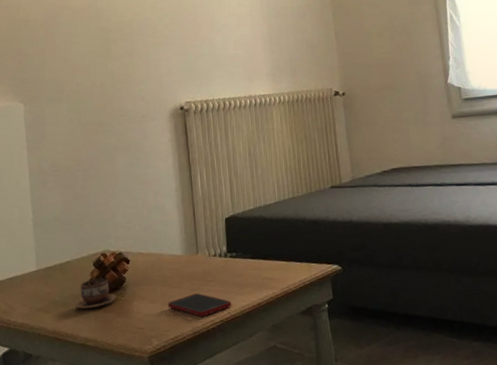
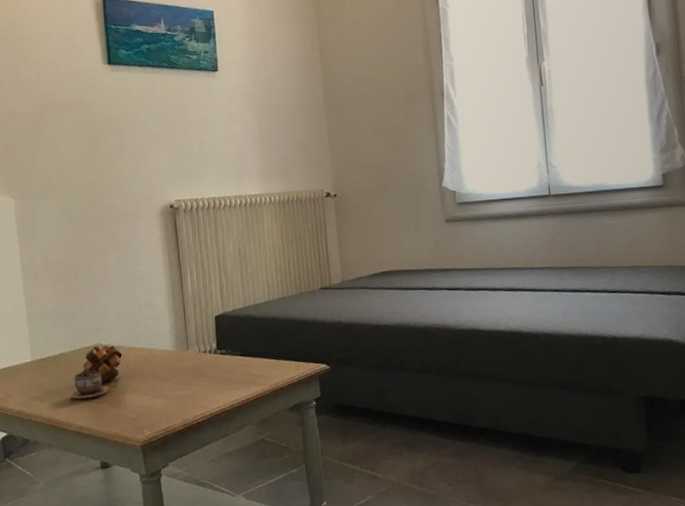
cell phone: present [167,293,232,317] -> none [159,387,221,410]

